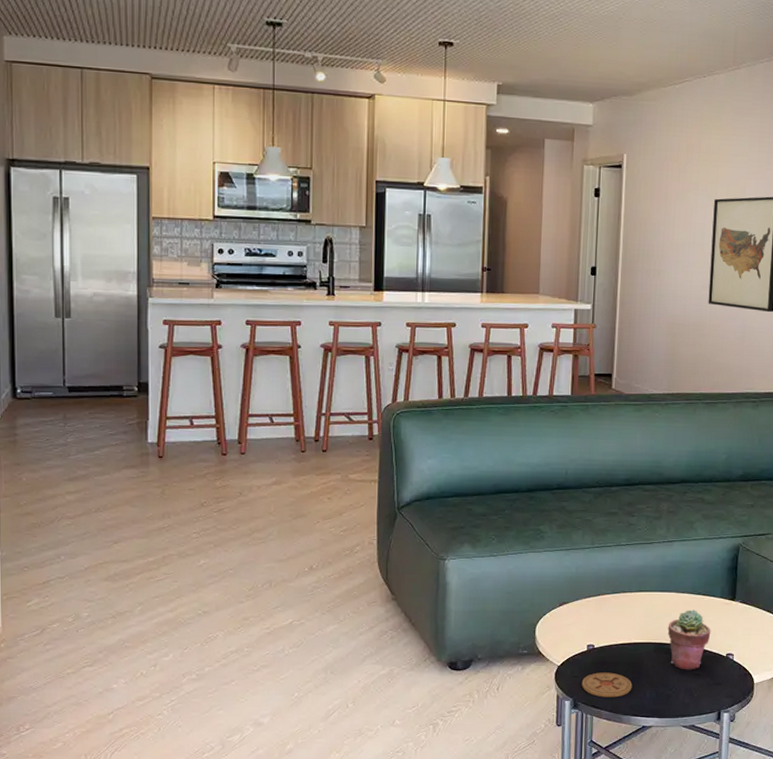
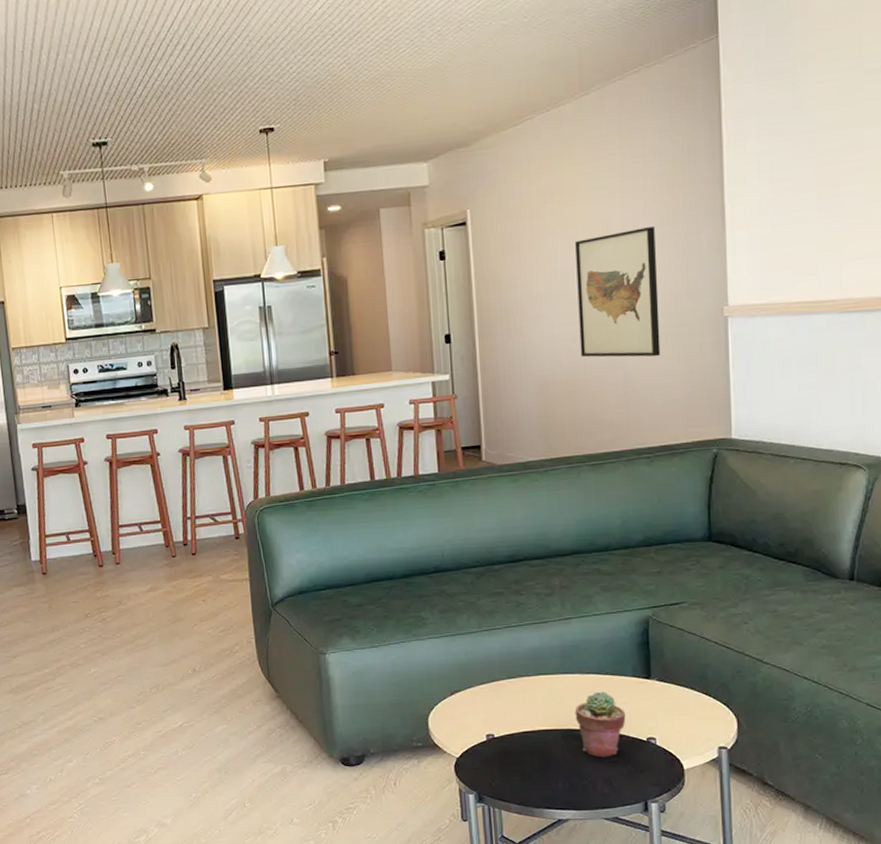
coaster: present [581,672,633,698] -> none [484,763,542,790]

